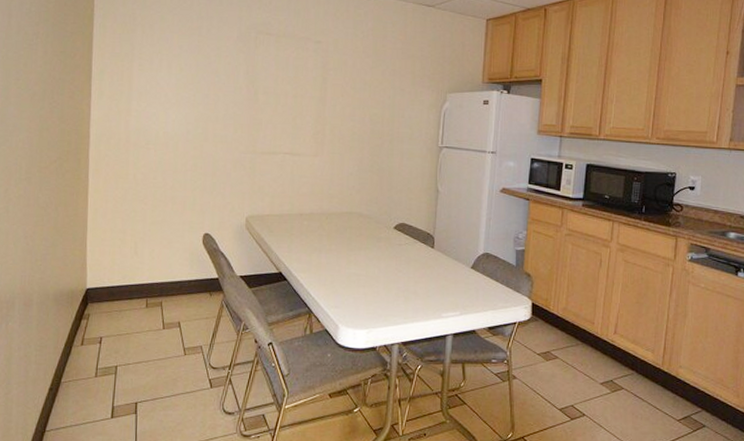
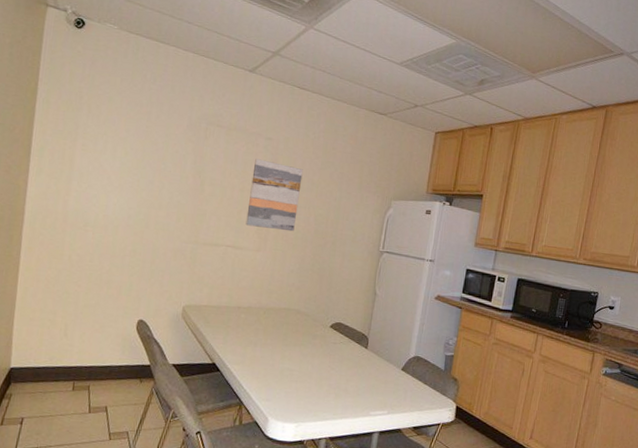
wall art: none [301,63,355,134] -> present [246,159,303,232]

